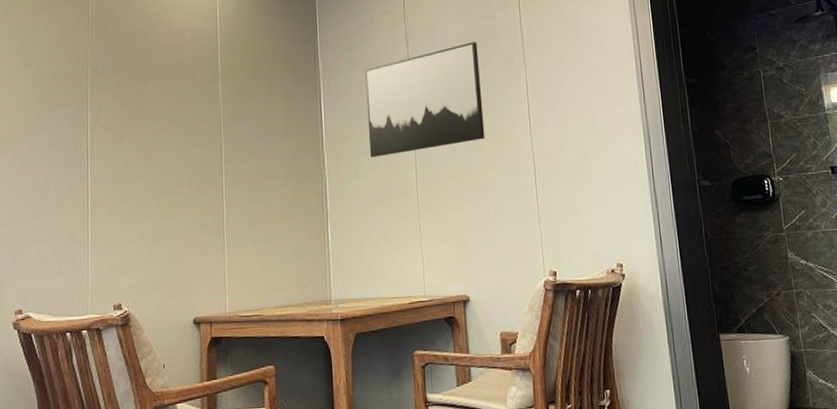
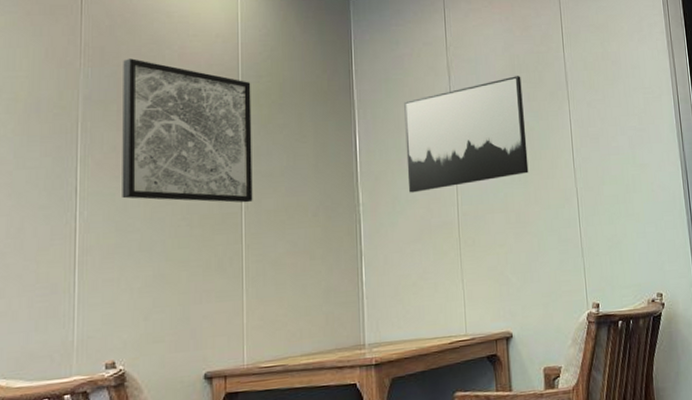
wall art: none [122,34,231,165] -> present [122,58,253,203]

